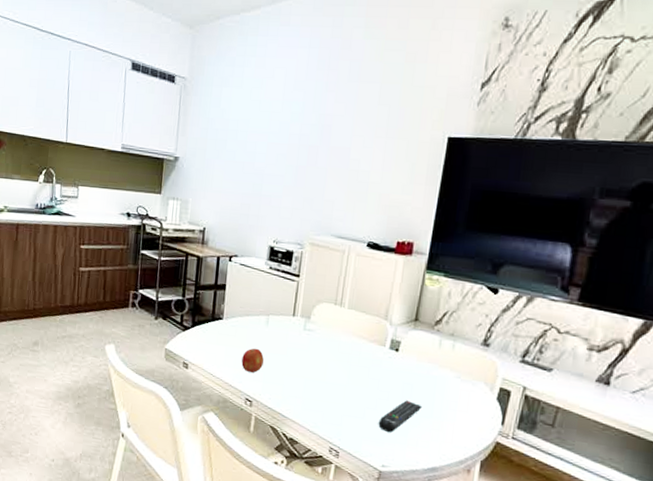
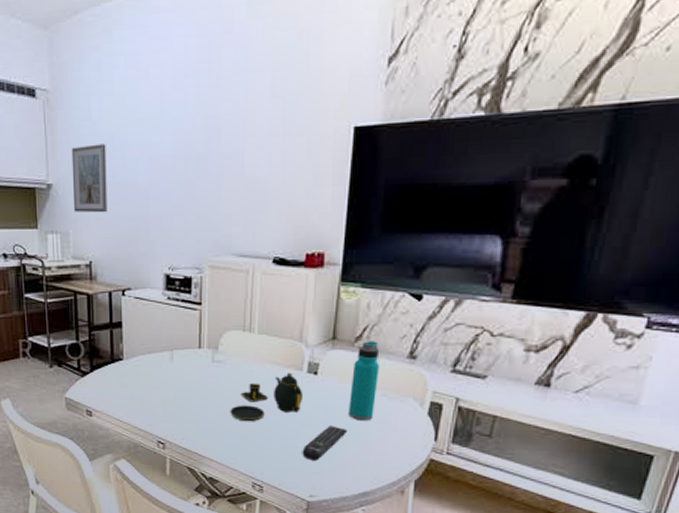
picture frame: none [196,127,231,187] -> present [71,144,107,213]
fruit: present [241,348,264,373] -> none [149,387,172,413]
teapot: none [315,346,384,389] -> present [230,372,304,422]
water bottle: none [423,325,457,400] -> present [347,341,380,421]

